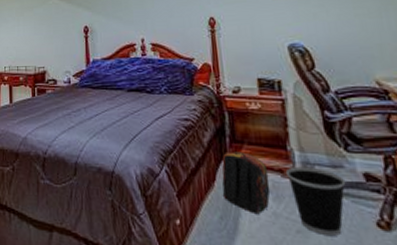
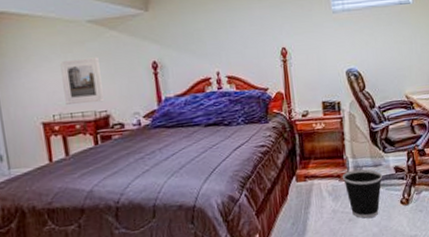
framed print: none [14,20,43,60] -> present [60,57,104,105]
backpack: present [222,152,271,214] -> none [293,166,331,215]

